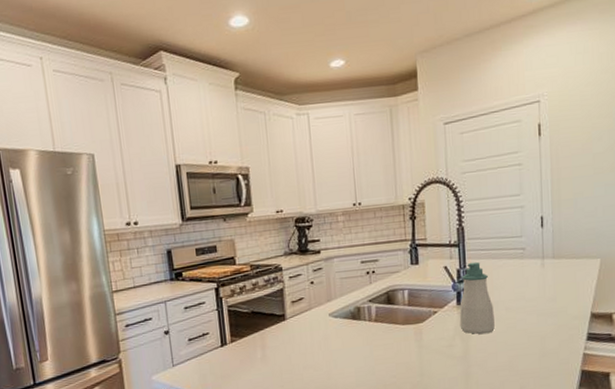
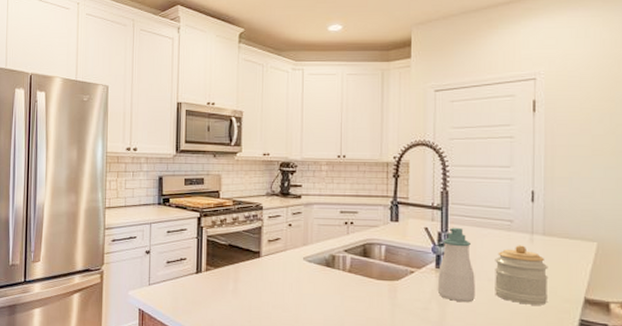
jar: none [511,271,560,327] -> present [495,245,549,305]

